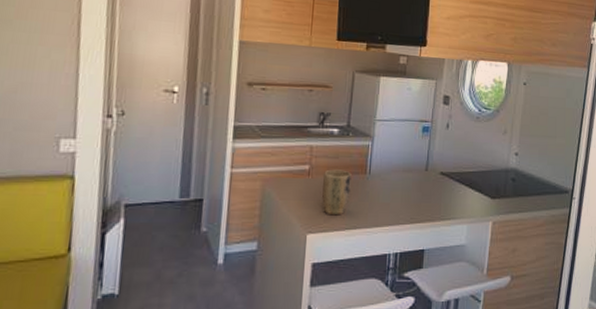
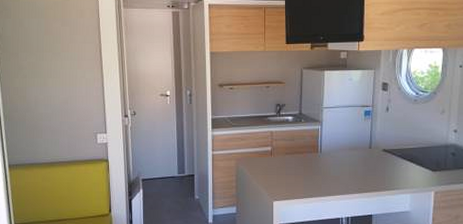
plant pot: present [322,169,352,216] -> none [283,150,306,187]

